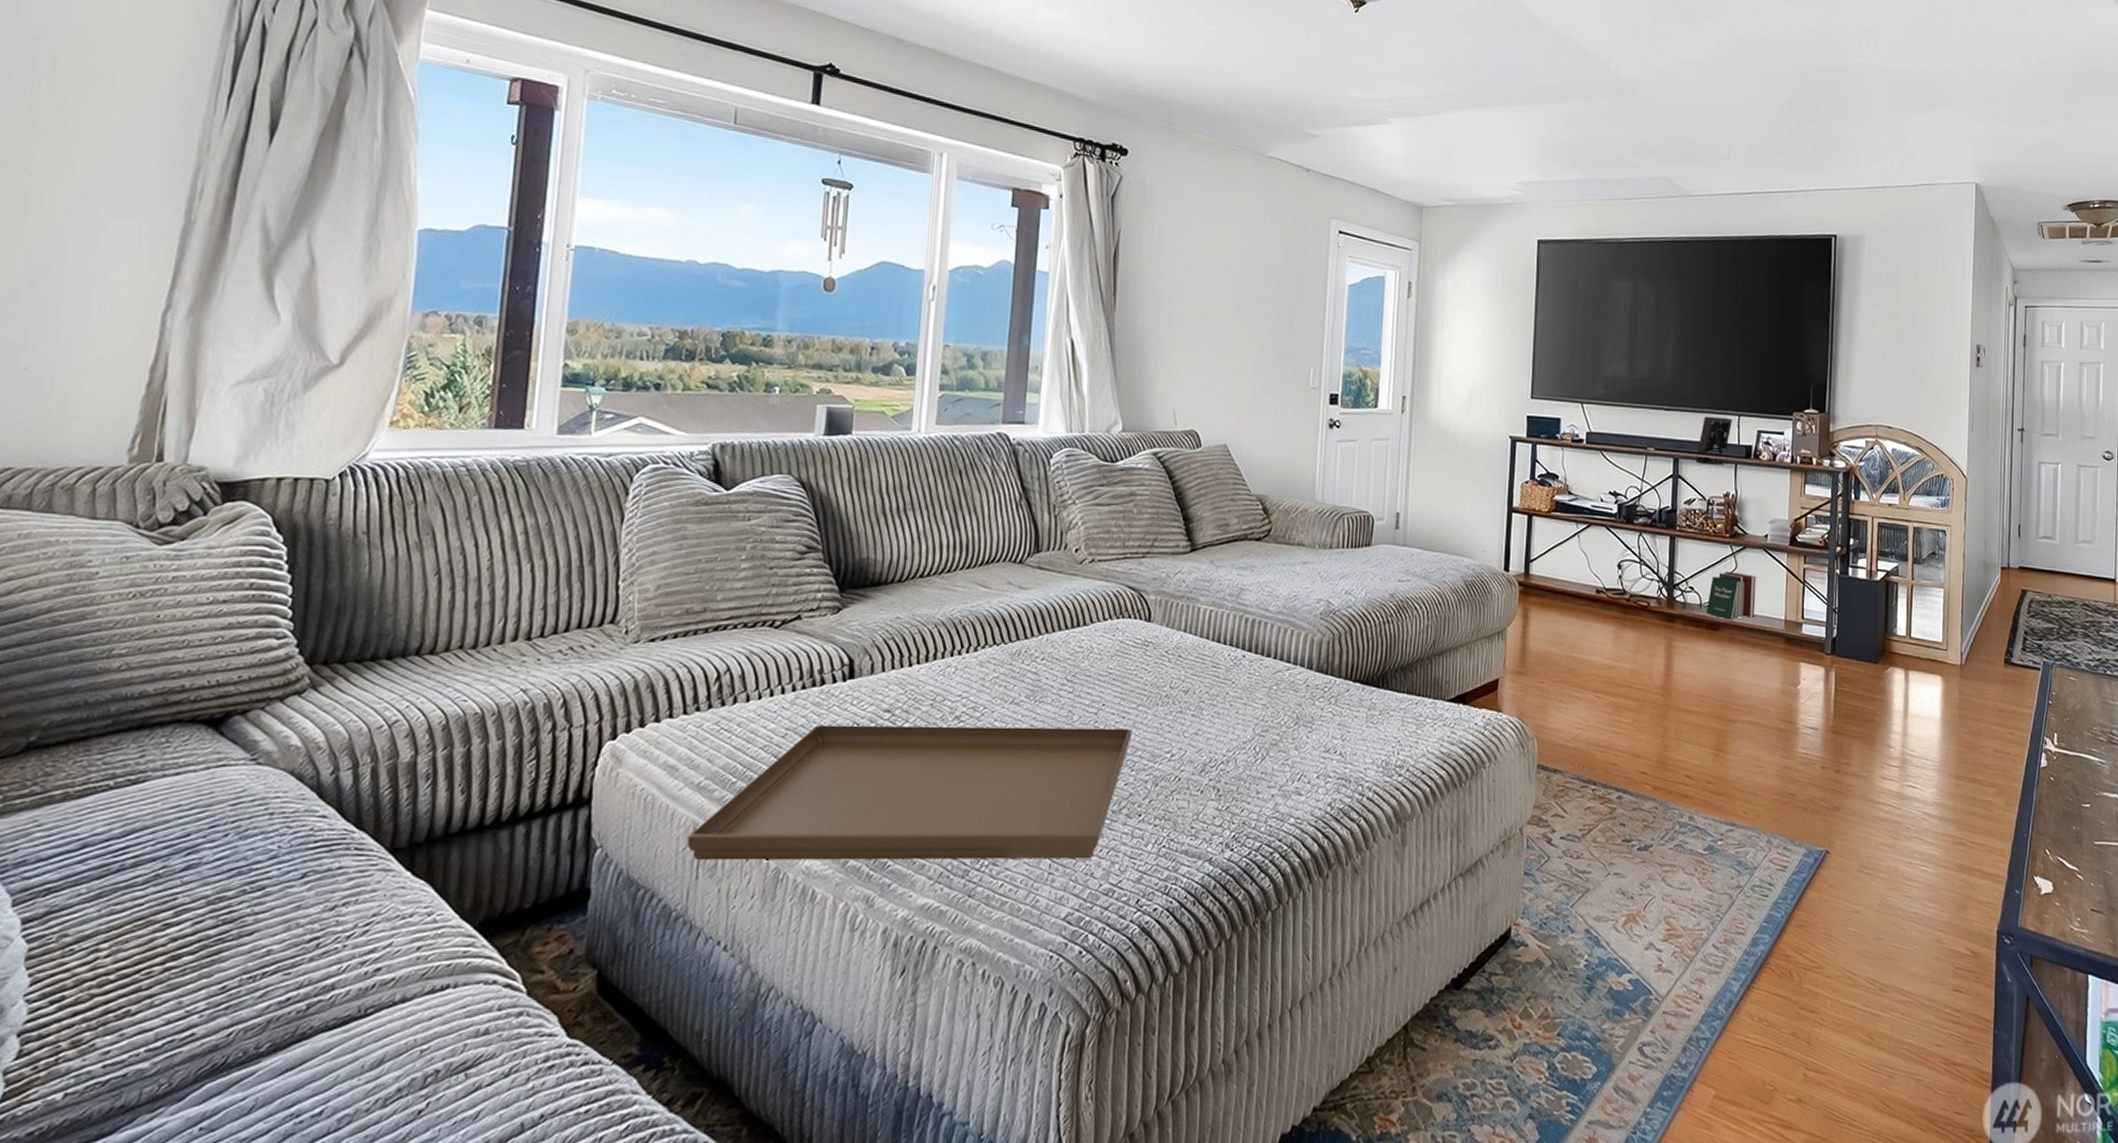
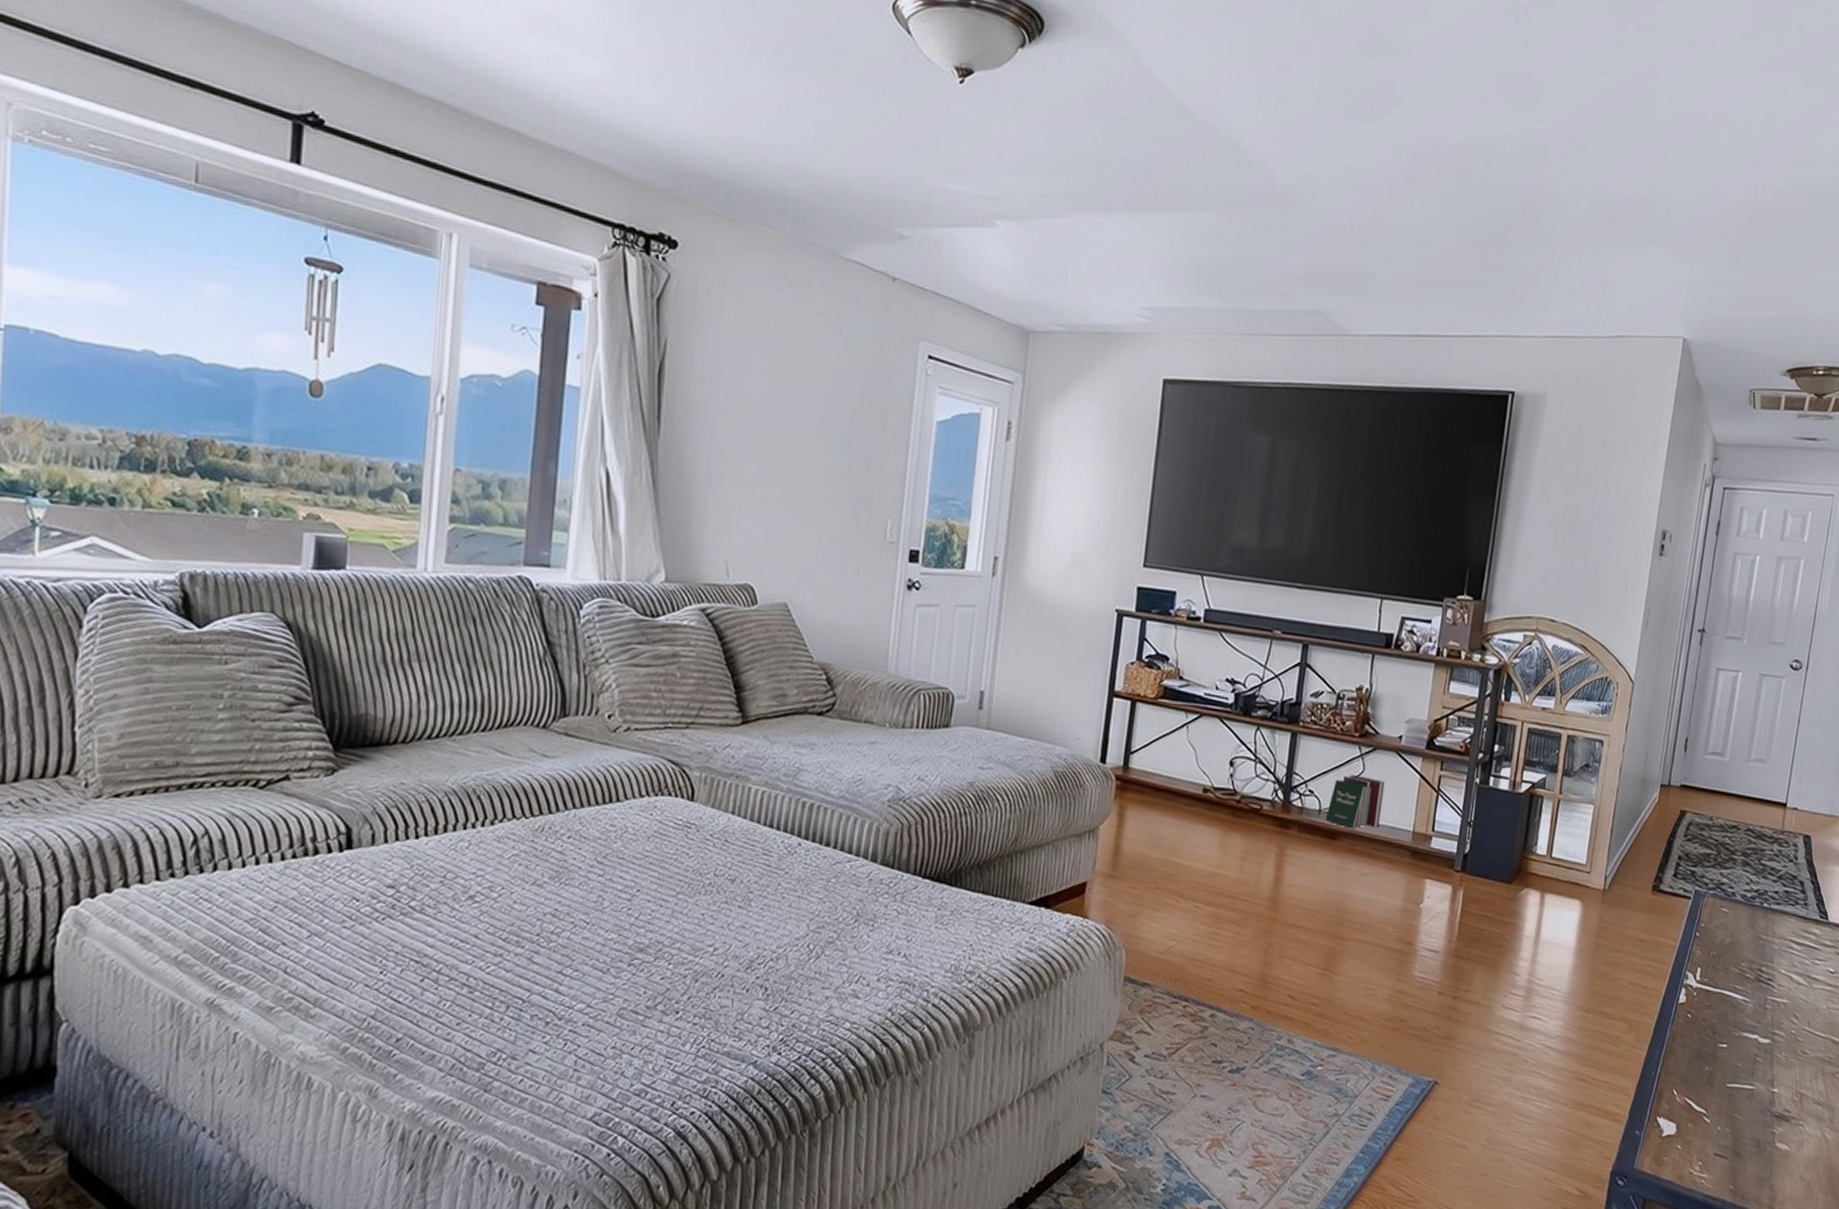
serving tray: present [687,725,1132,860] -> none [165,898,671,1056]
picture frame: present [1696,416,1732,465] -> none [1328,597,1374,655]

